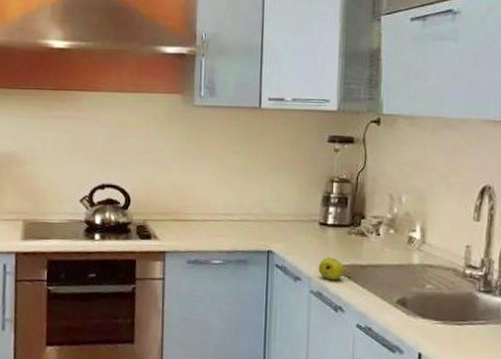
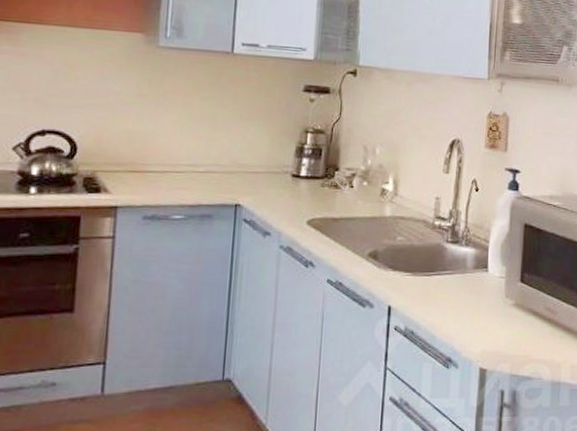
fruit: present [318,257,351,280] -> none [288,210,323,234]

